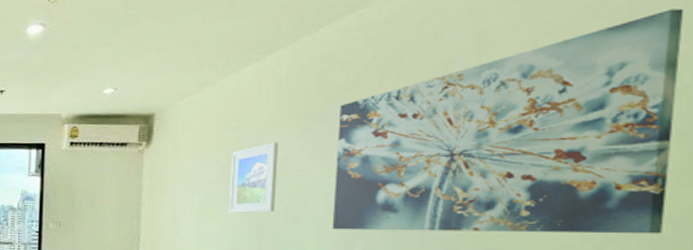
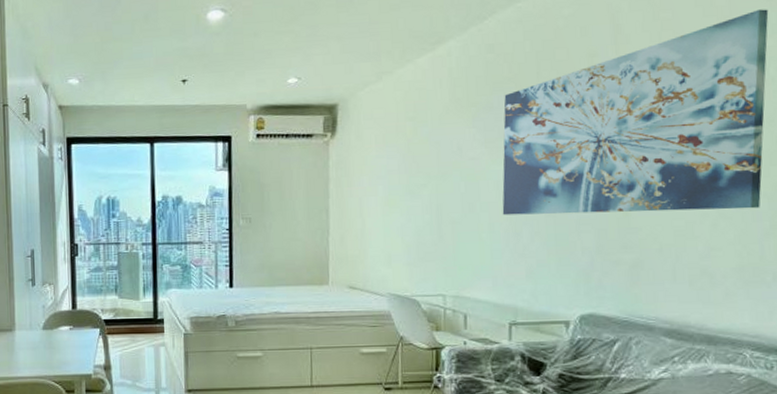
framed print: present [228,142,279,213] -> none [410,131,453,203]

